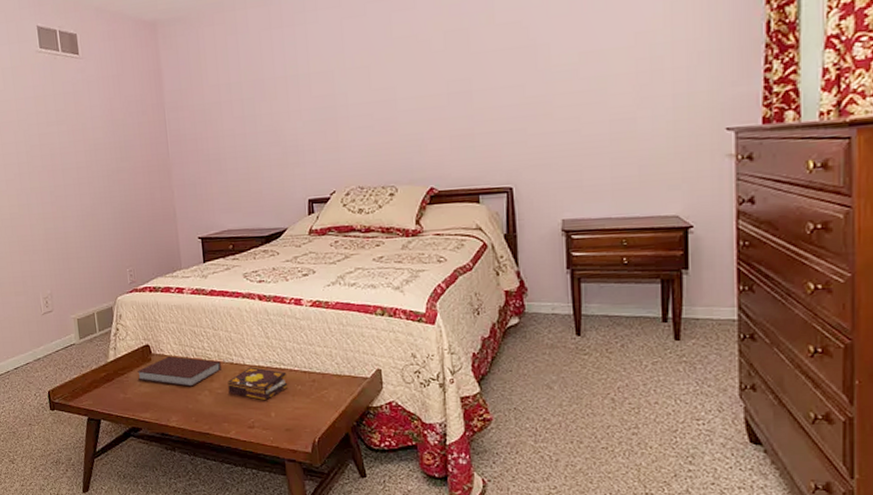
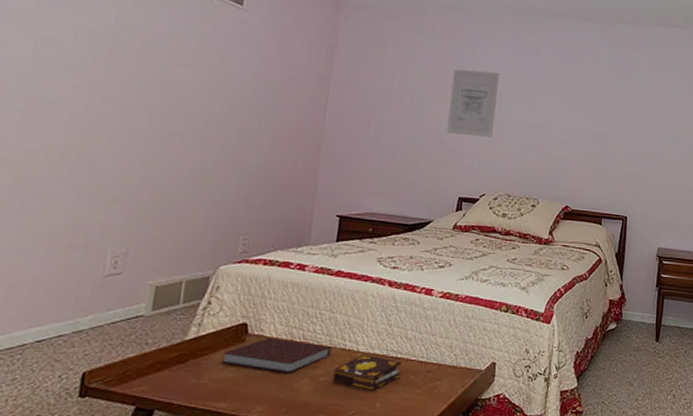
wall art: none [276,51,331,133] -> present [446,69,499,137]

